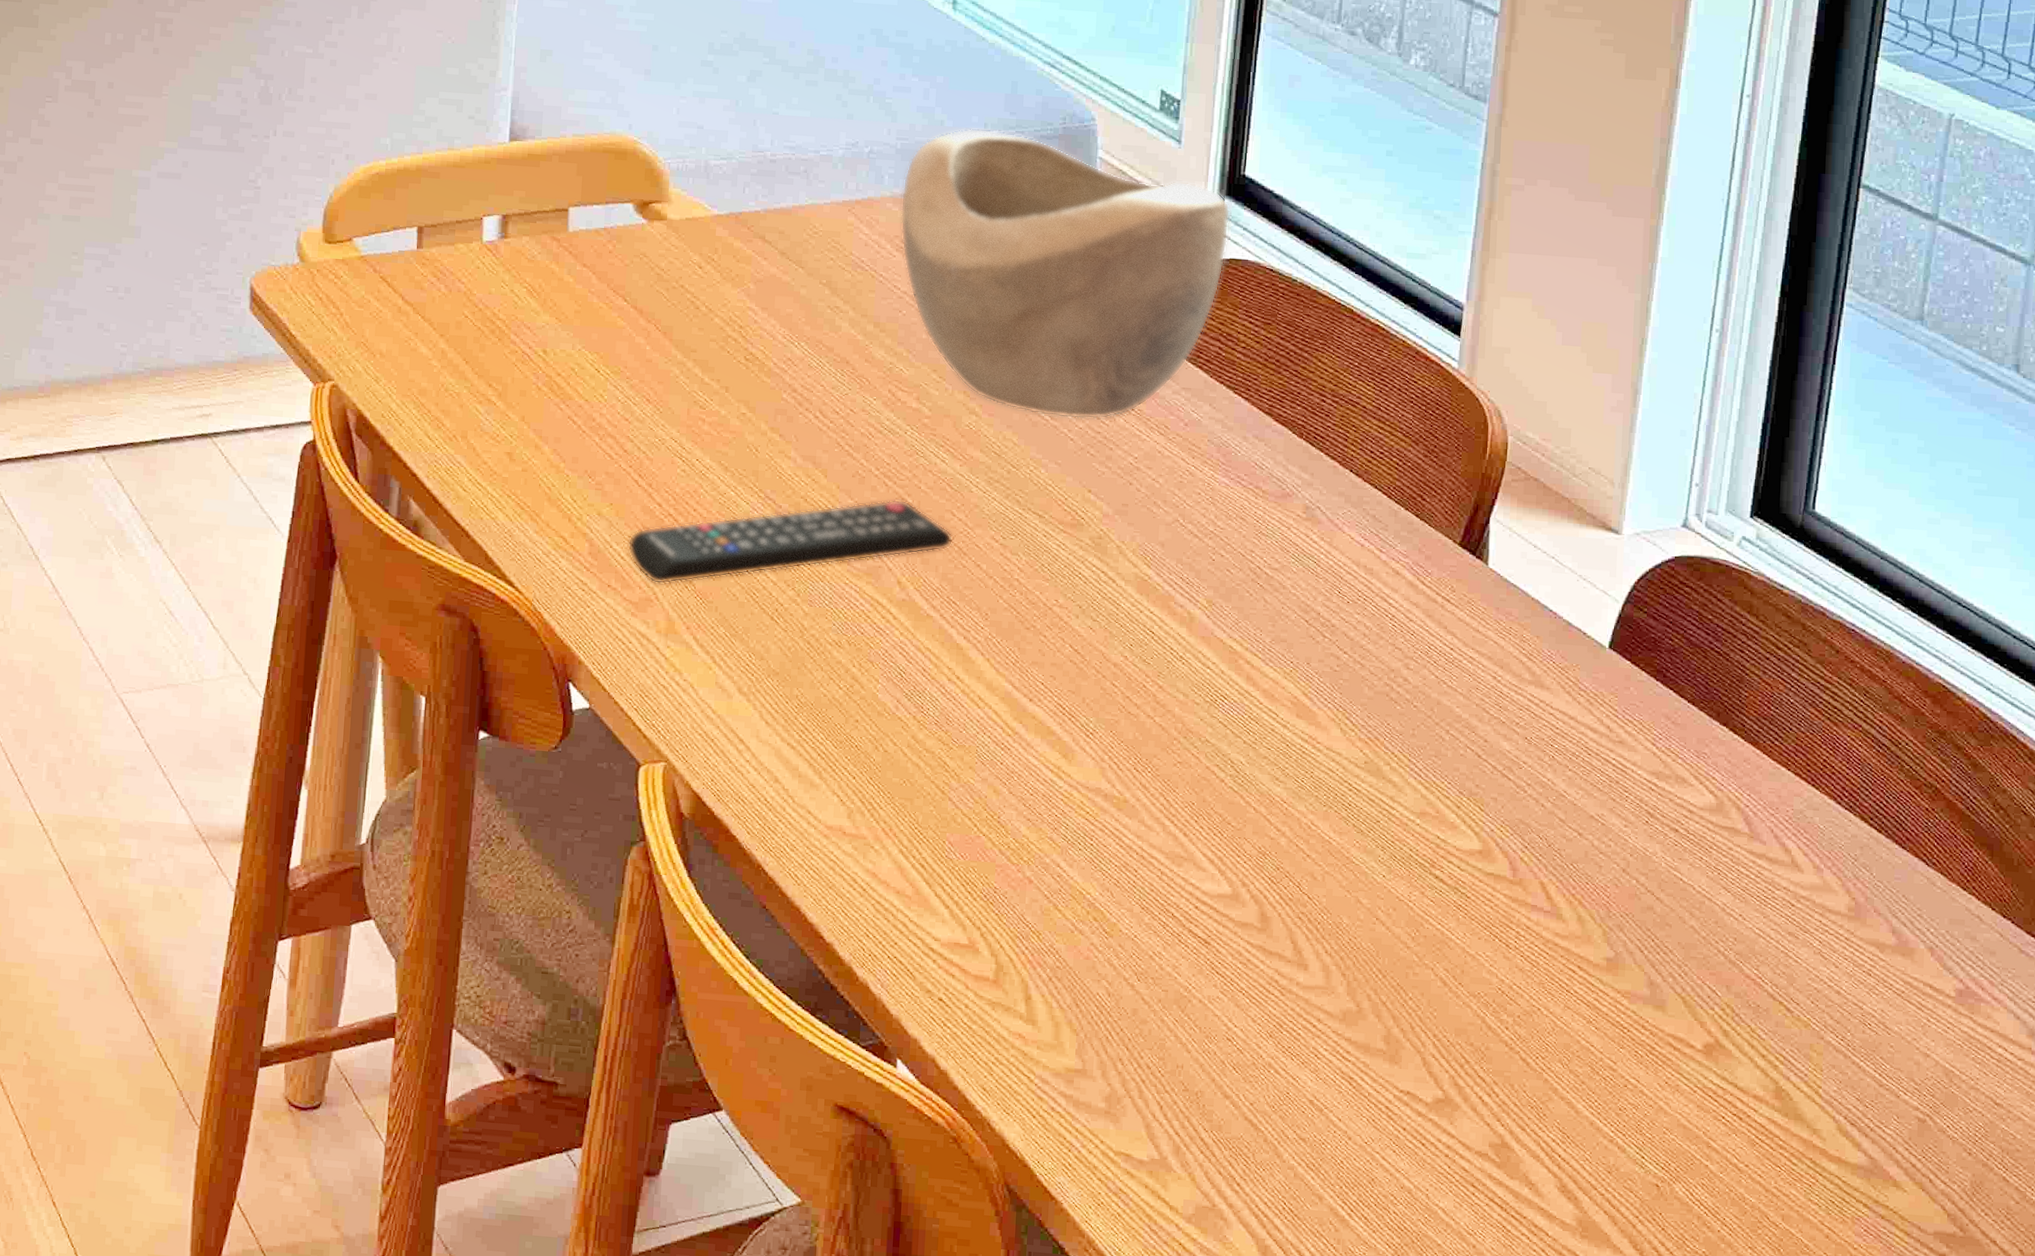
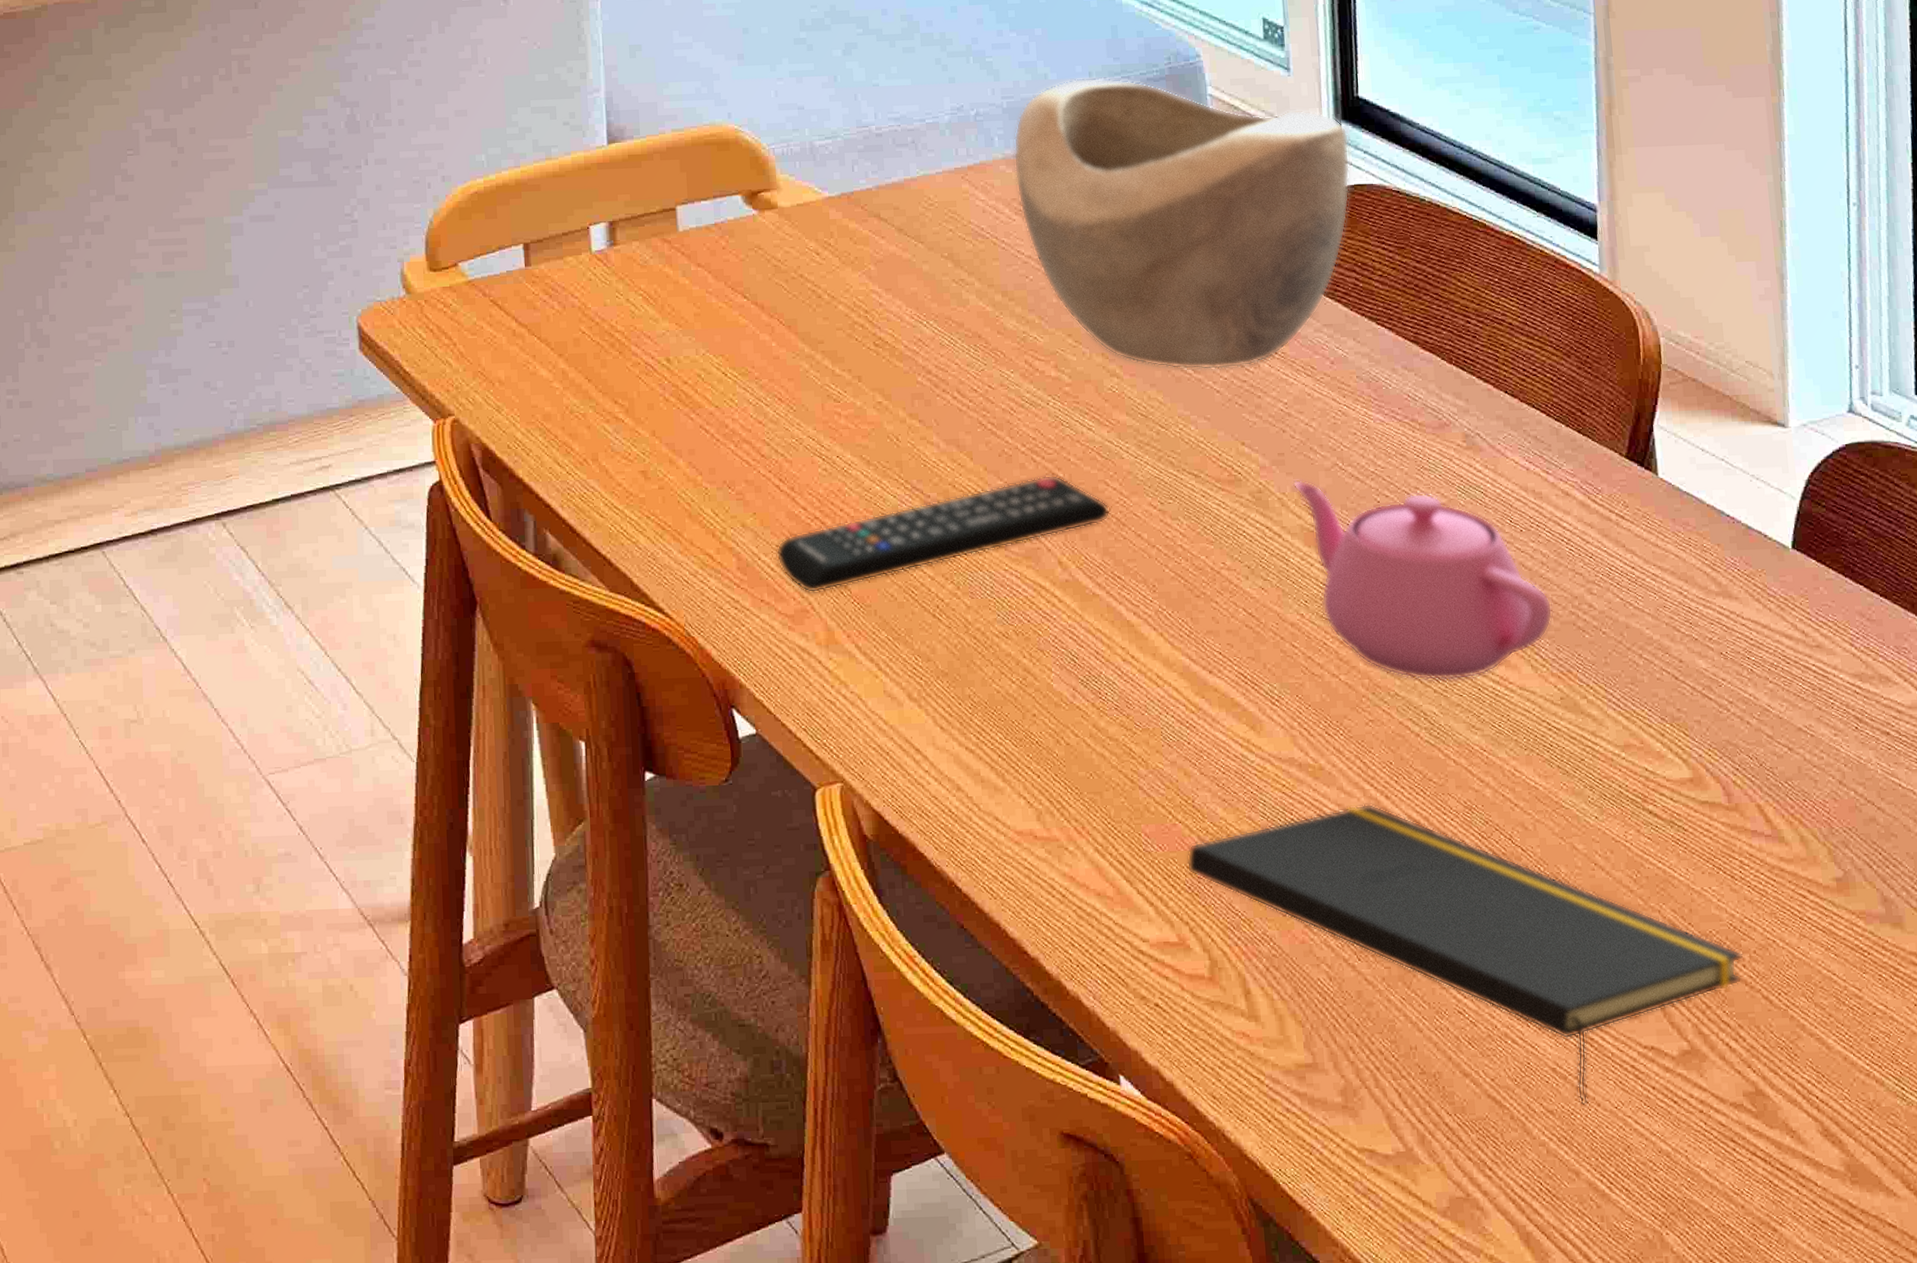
notepad: none [985,838,1508,1137] -> present [1186,803,1744,1105]
teapot: none [1132,530,1369,735] -> present [1292,479,1553,681]

